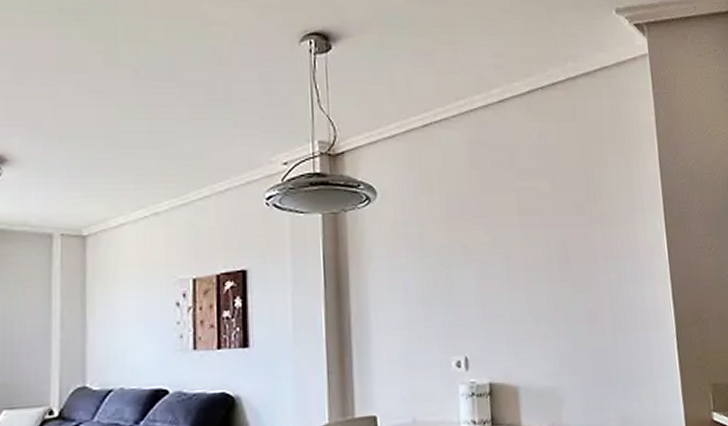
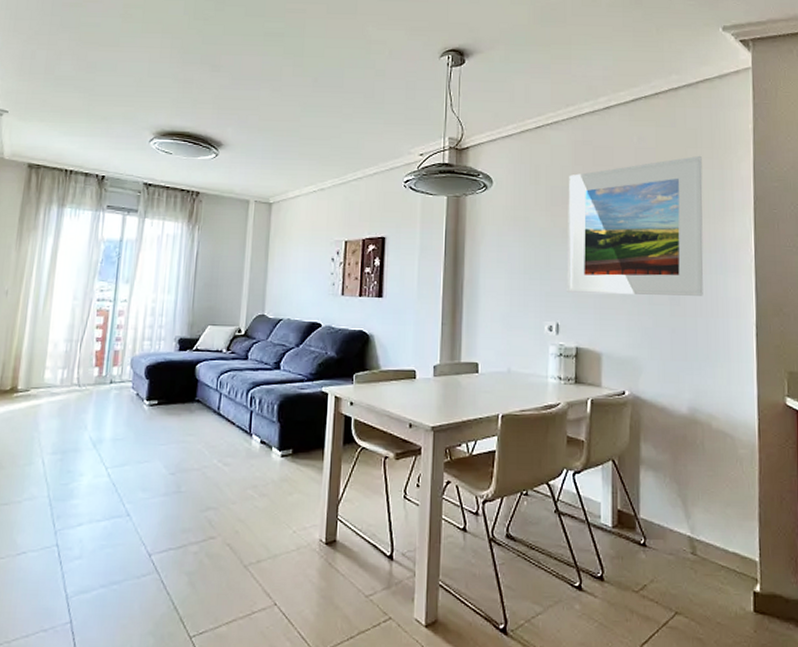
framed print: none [465,152,621,321] -> present [567,155,704,296]

